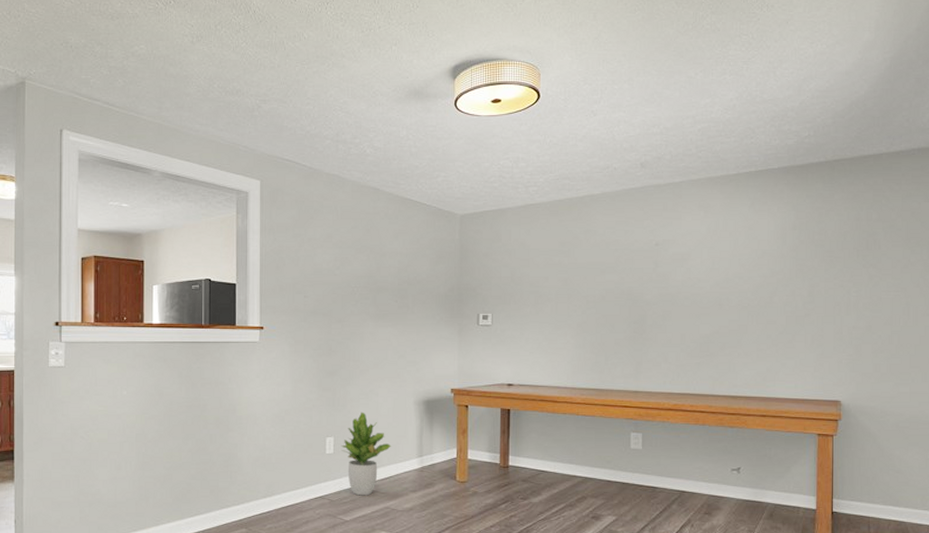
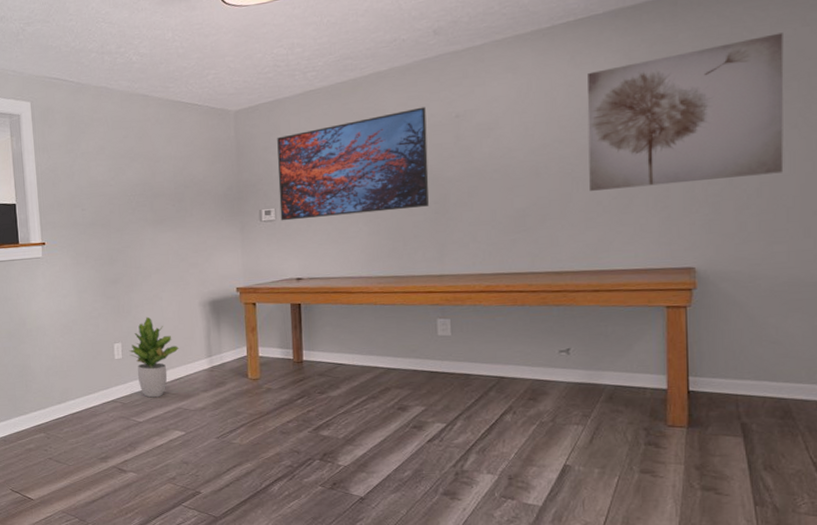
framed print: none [496,232,631,327] -> present [277,107,429,221]
wall art: none [762,205,911,325] -> present [587,32,784,191]

